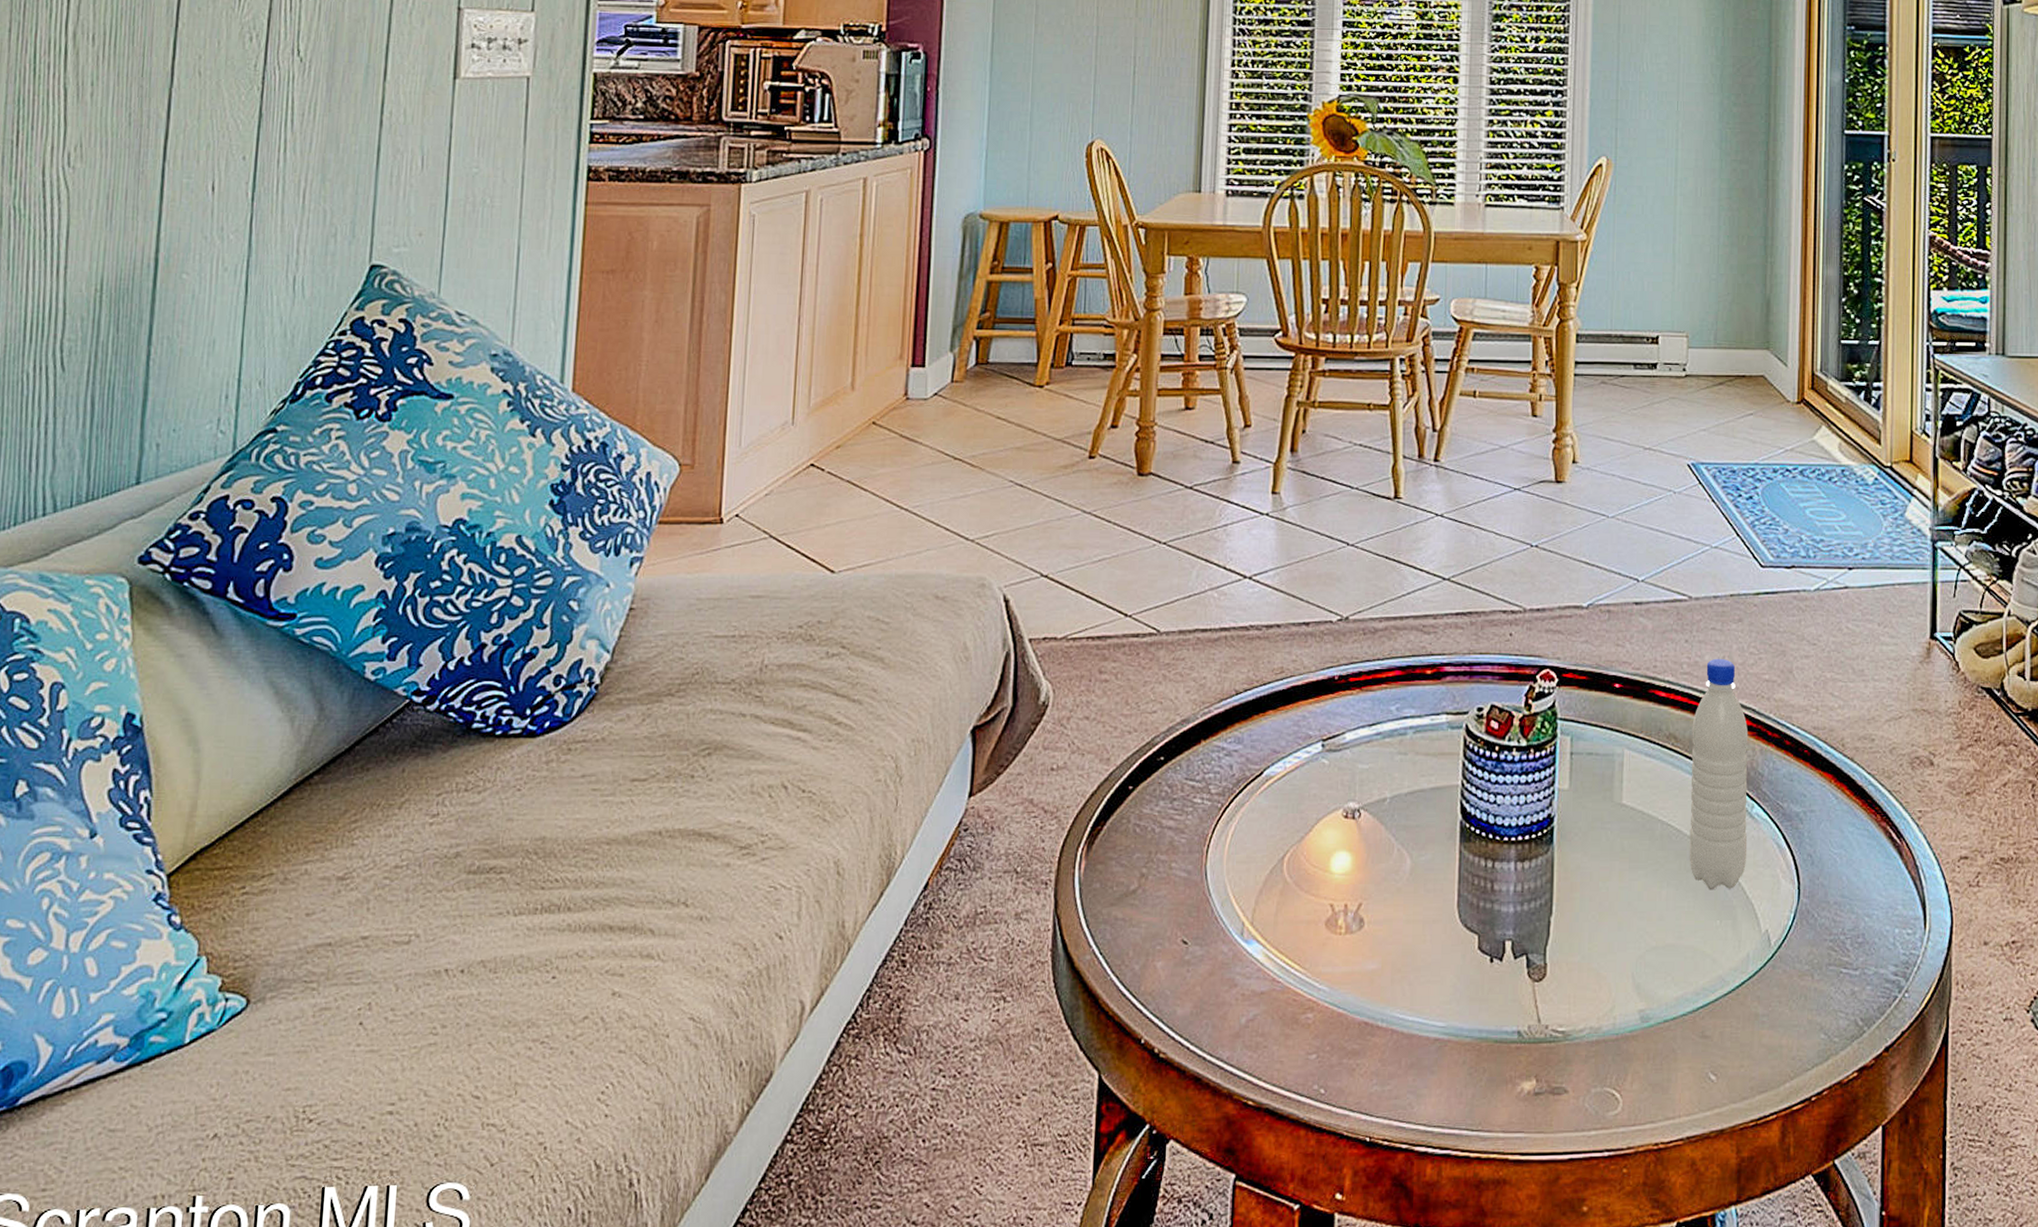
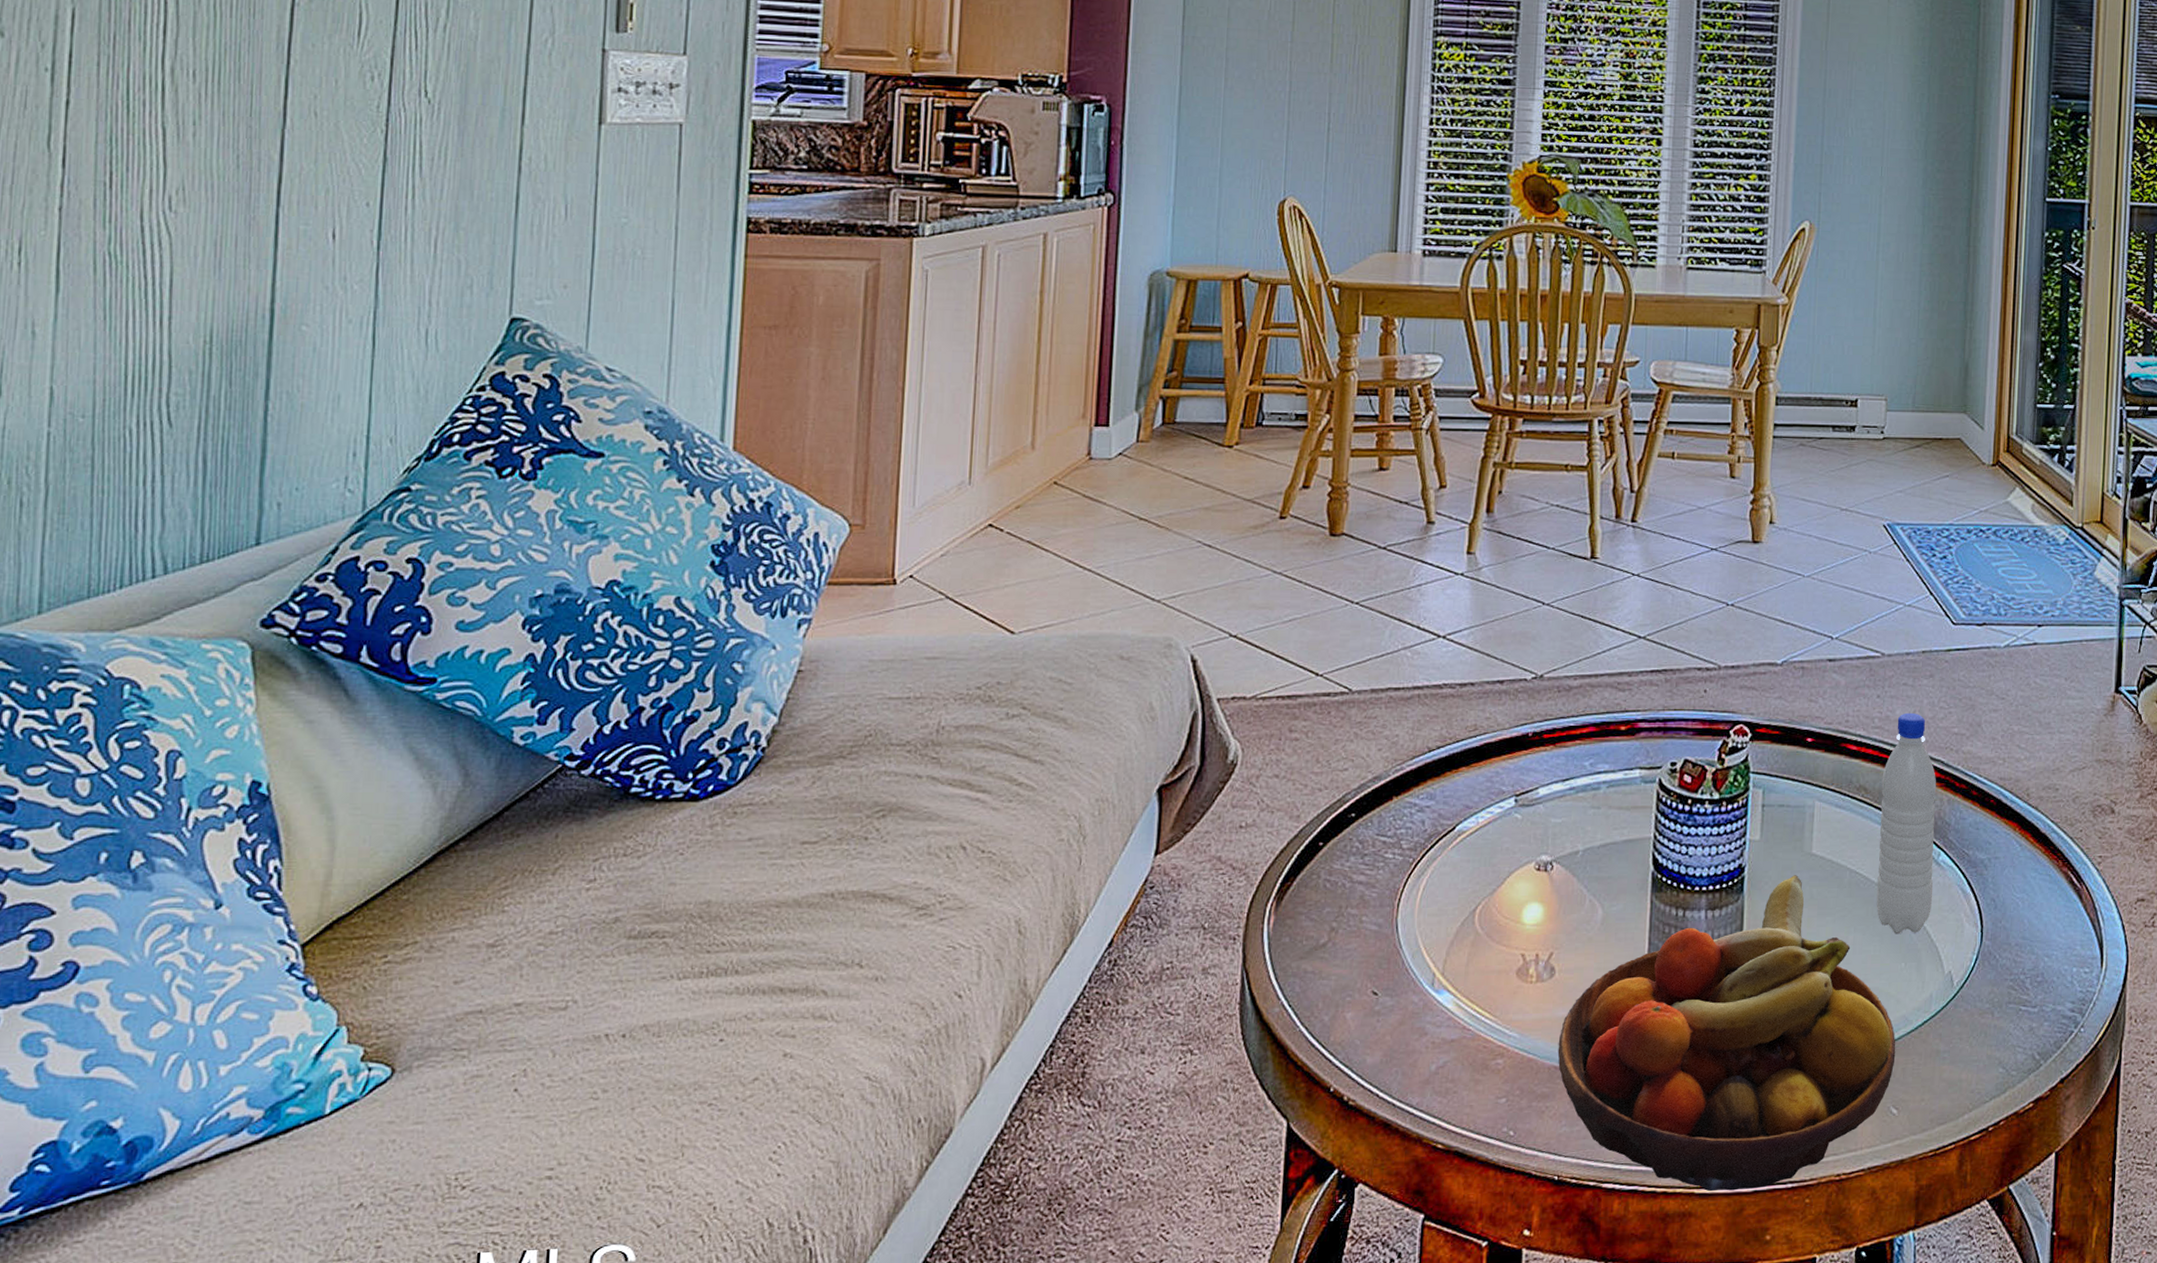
fruit bowl: none [1368,826,1713,1158] -> present [1557,875,1896,1192]

